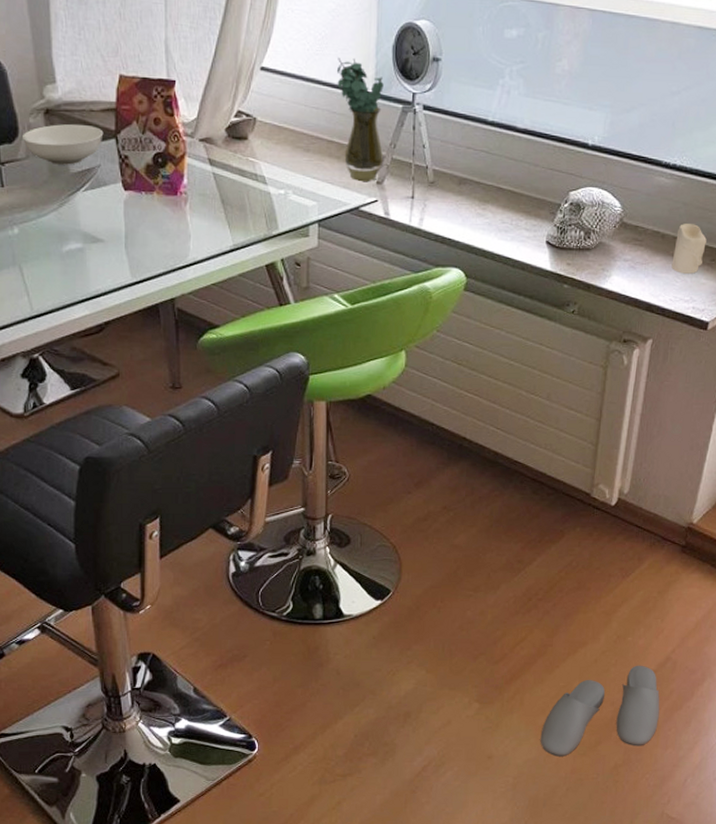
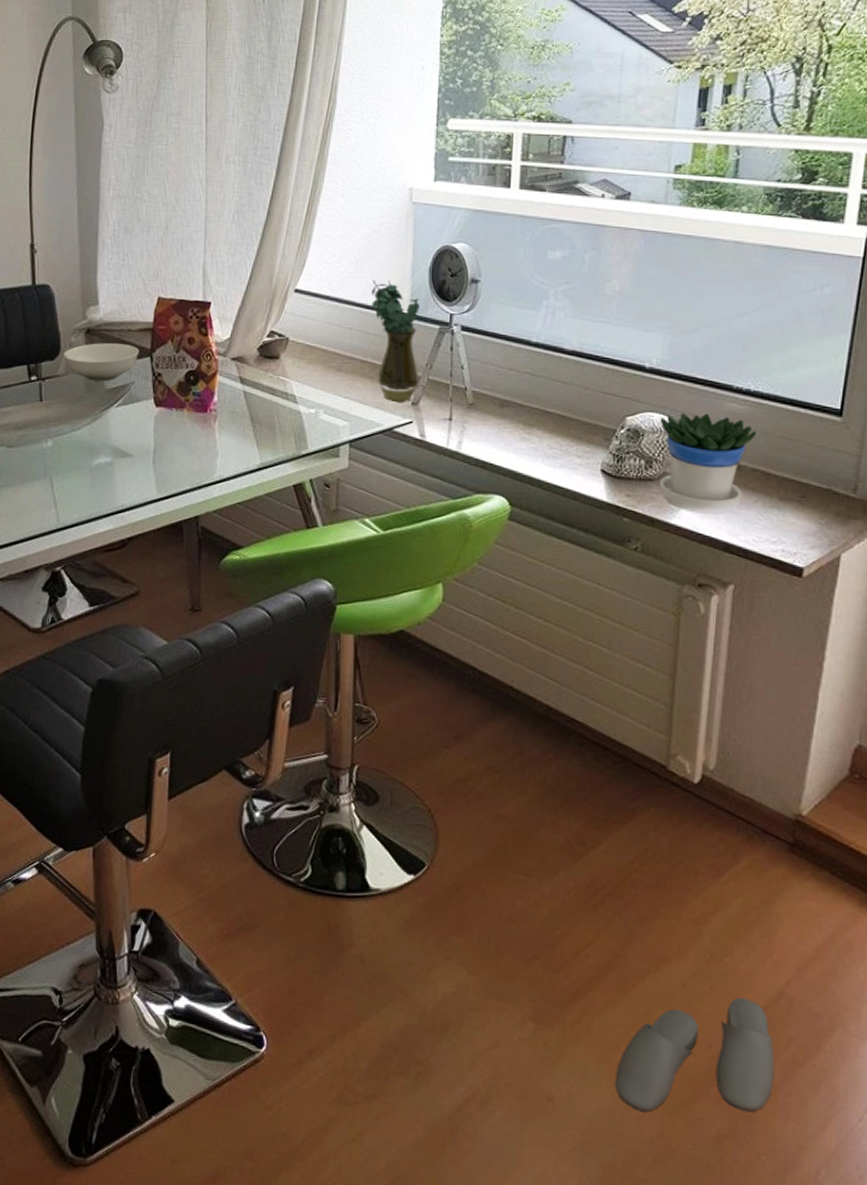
flowerpot: none [594,187,679,279] -> present [658,413,756,515]
candle: present [671,224,707,274] -> none [752,454,793,512]

